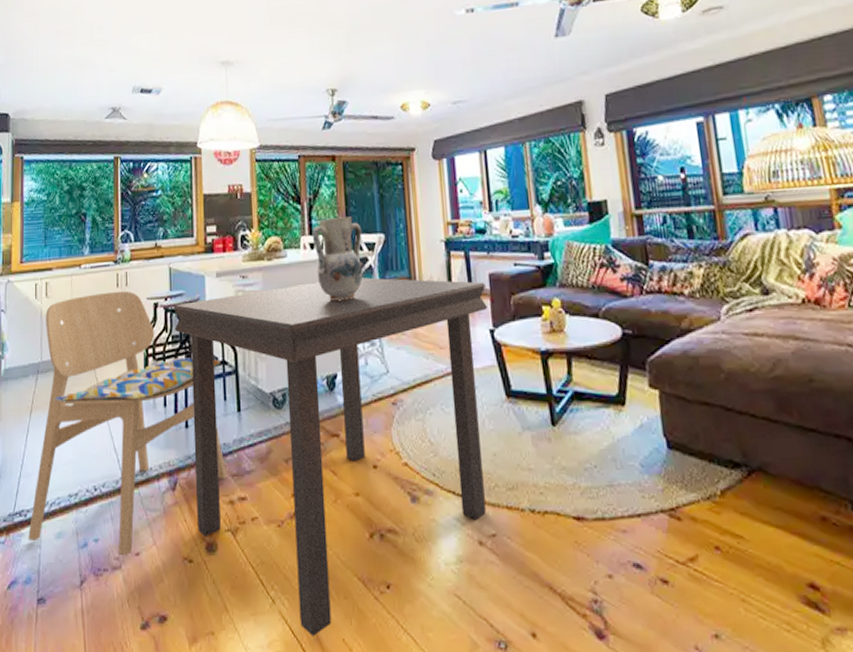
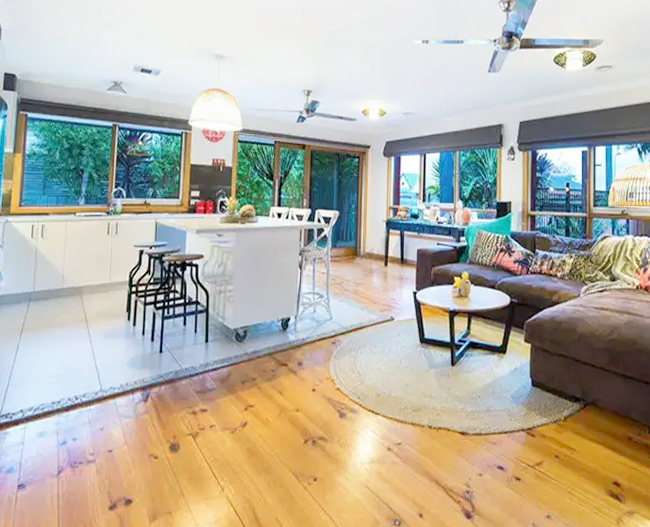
dining chair: present [28,290,227,556] -> none [12,237,194,452]
dining table: present [173,277,488,637] -> none [156,244,414,516]
vase: present [312,217,364,301] -> none [280,194,321,261]

